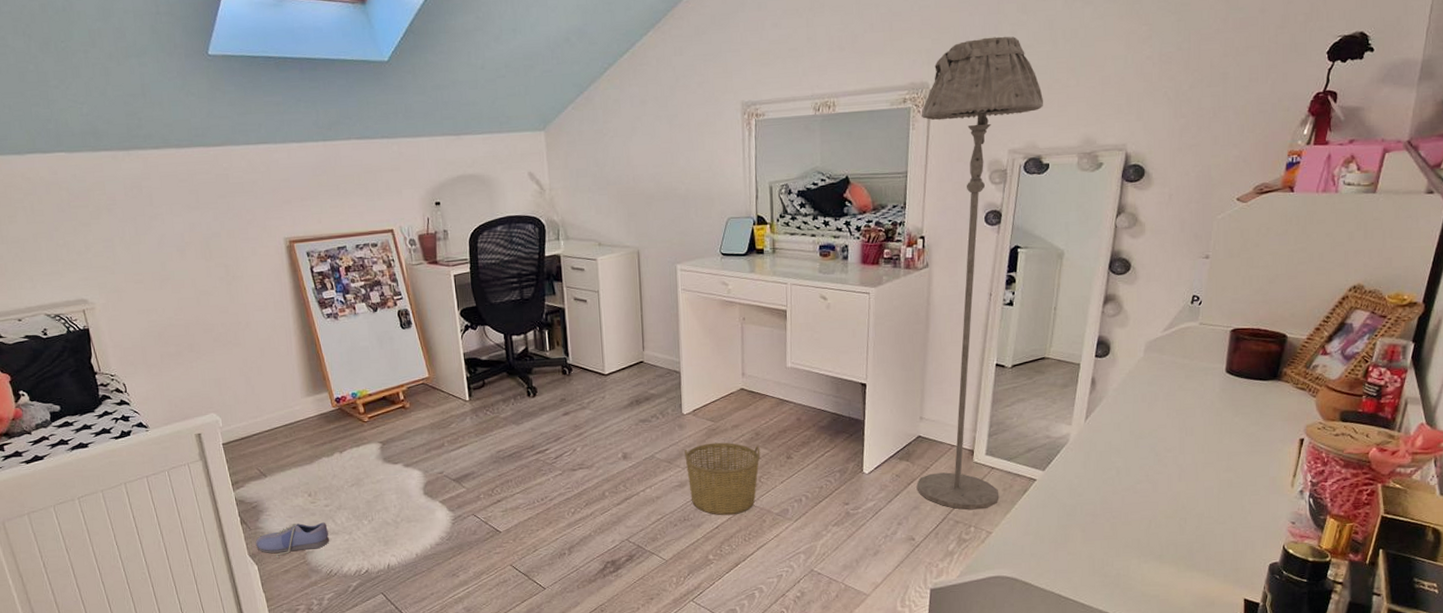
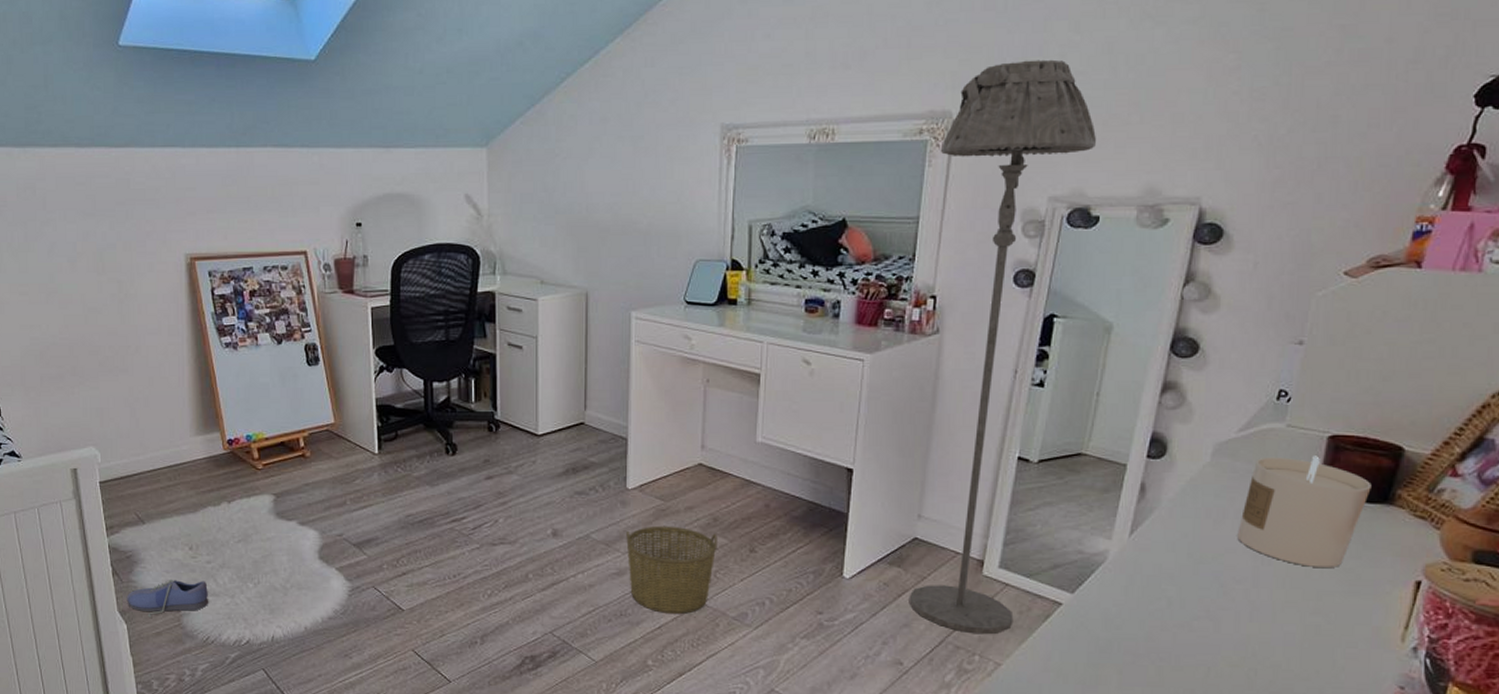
candle: none [1166,346,1264,435] -> present [1237,456,1372,569]

